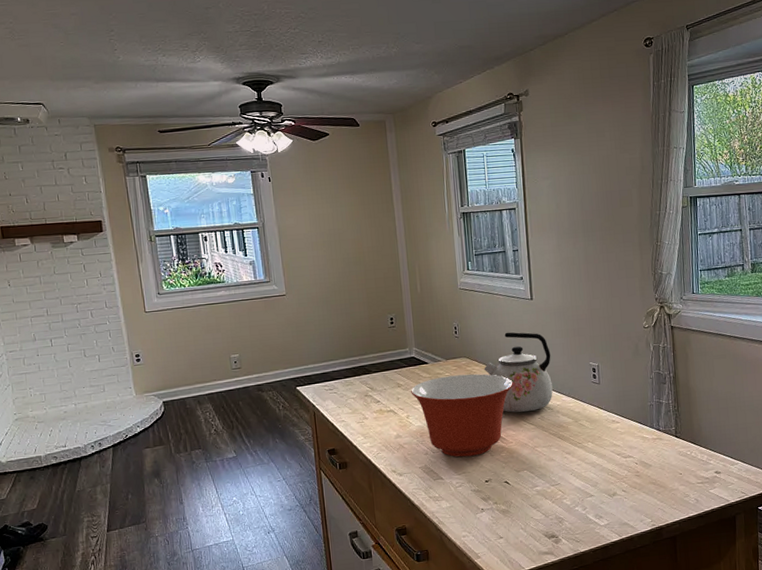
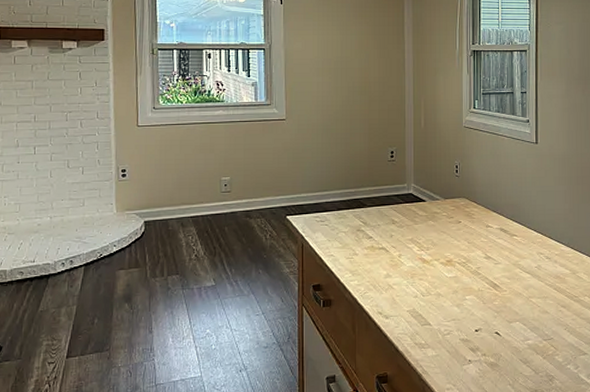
mixing bowl: present [411,373,513,457] -> none [405,215,512,303]
kettle: present [484,332,553,413] -> none [482,175,552,260]

